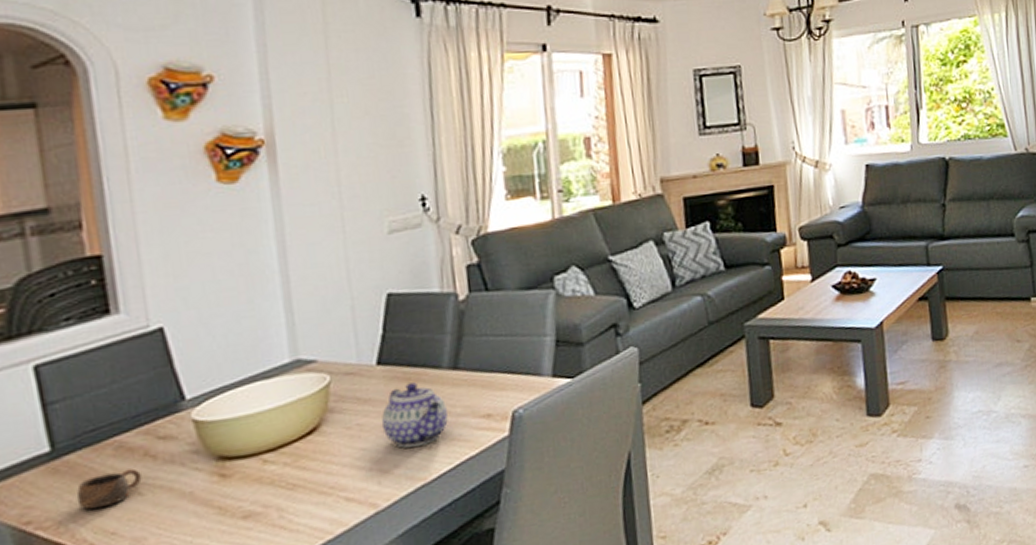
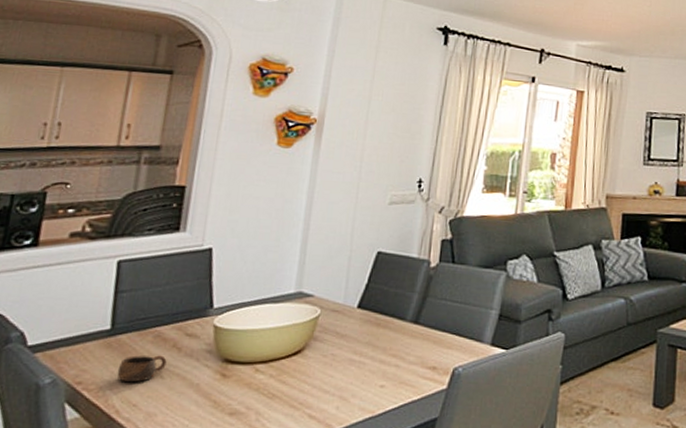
teapot: present [381,382,449,448] -> none [350,328,403,383]

